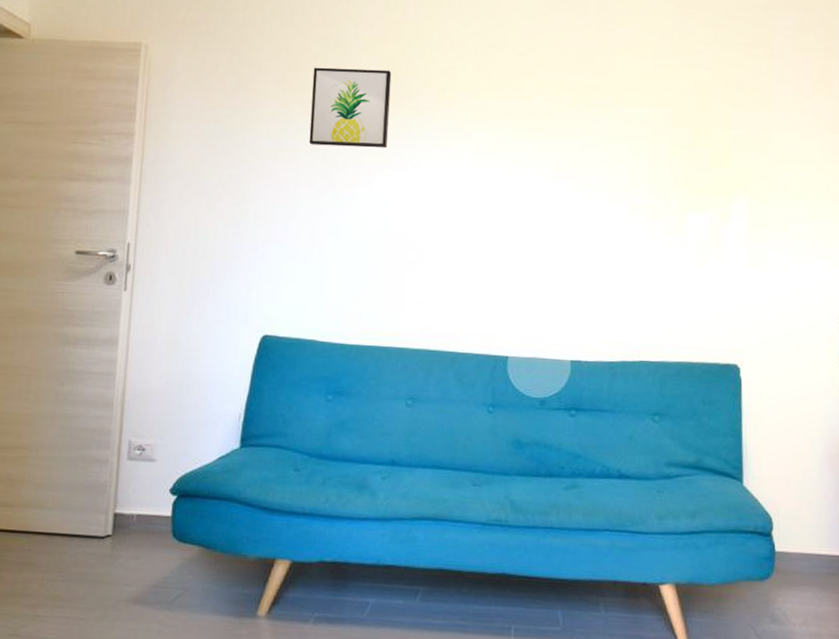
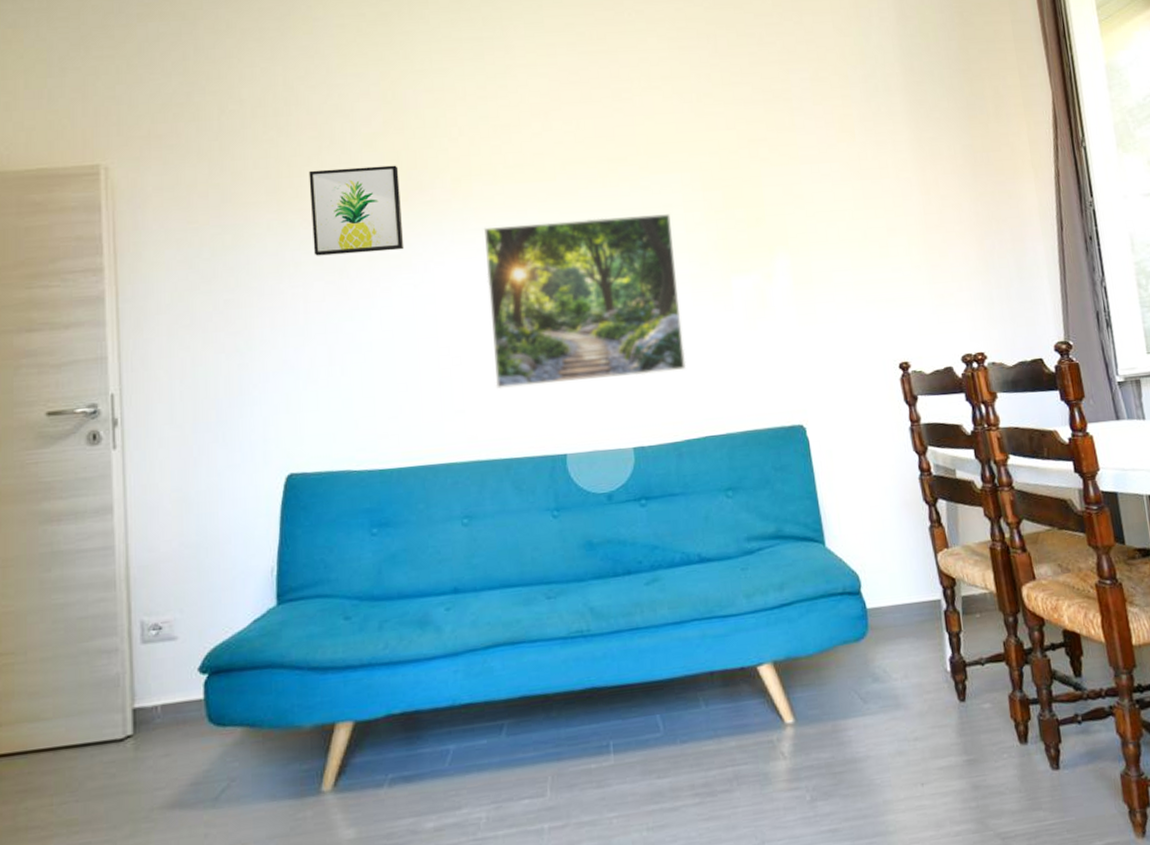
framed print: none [452,136,636,295] -> present [483,214,687,390]

